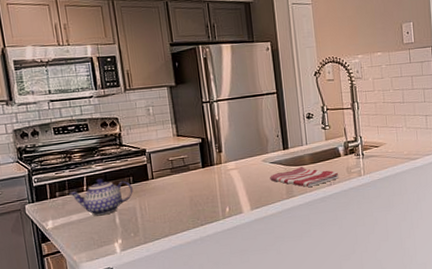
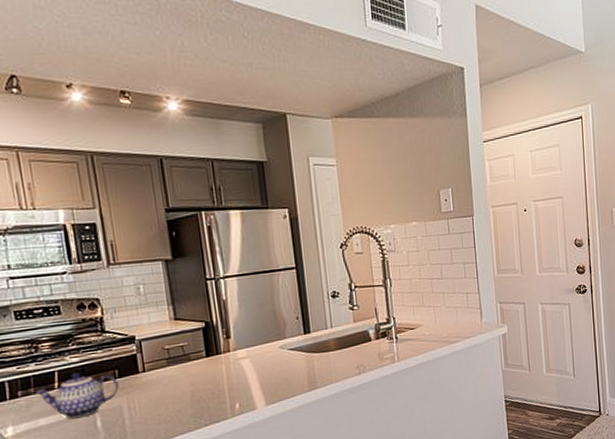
dish towel: present [270,167,339,187] -> none [288,353,370,377]

